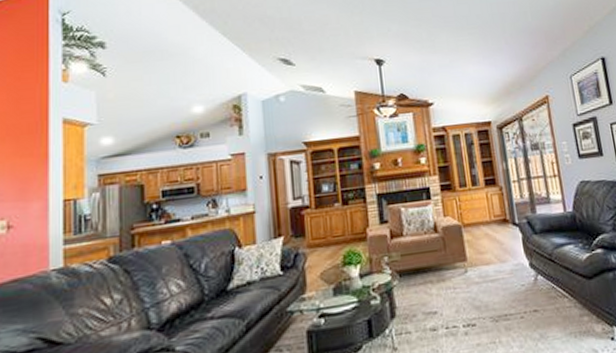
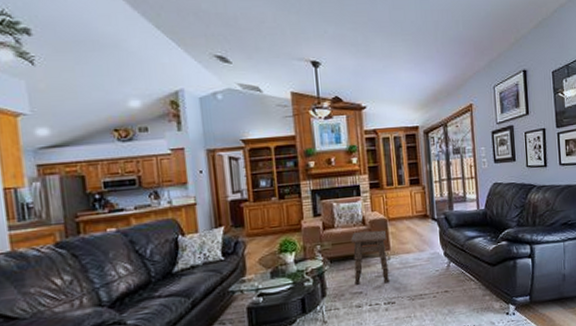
side table: none [421,238,468,304] -> present [351,230,390,285]

